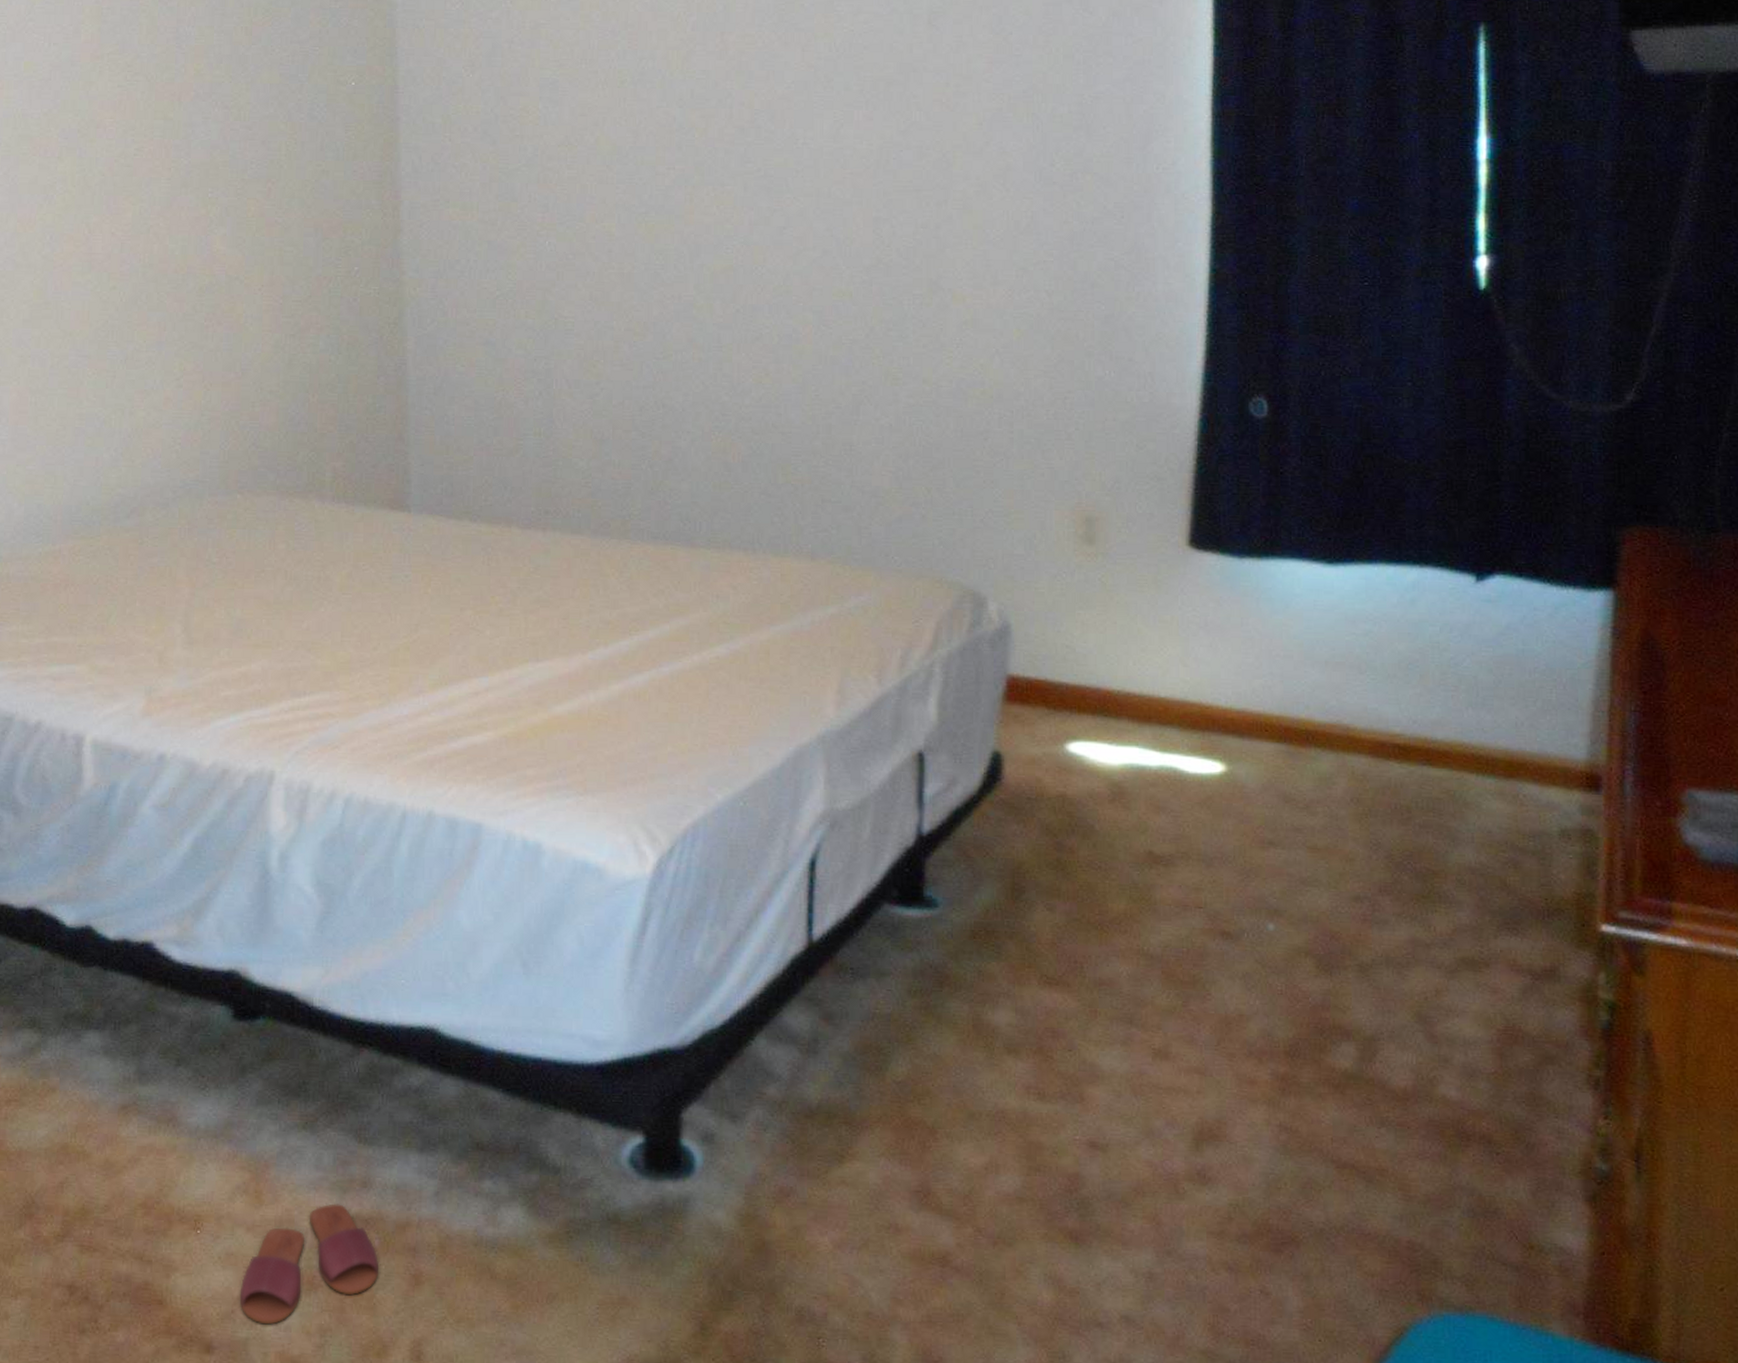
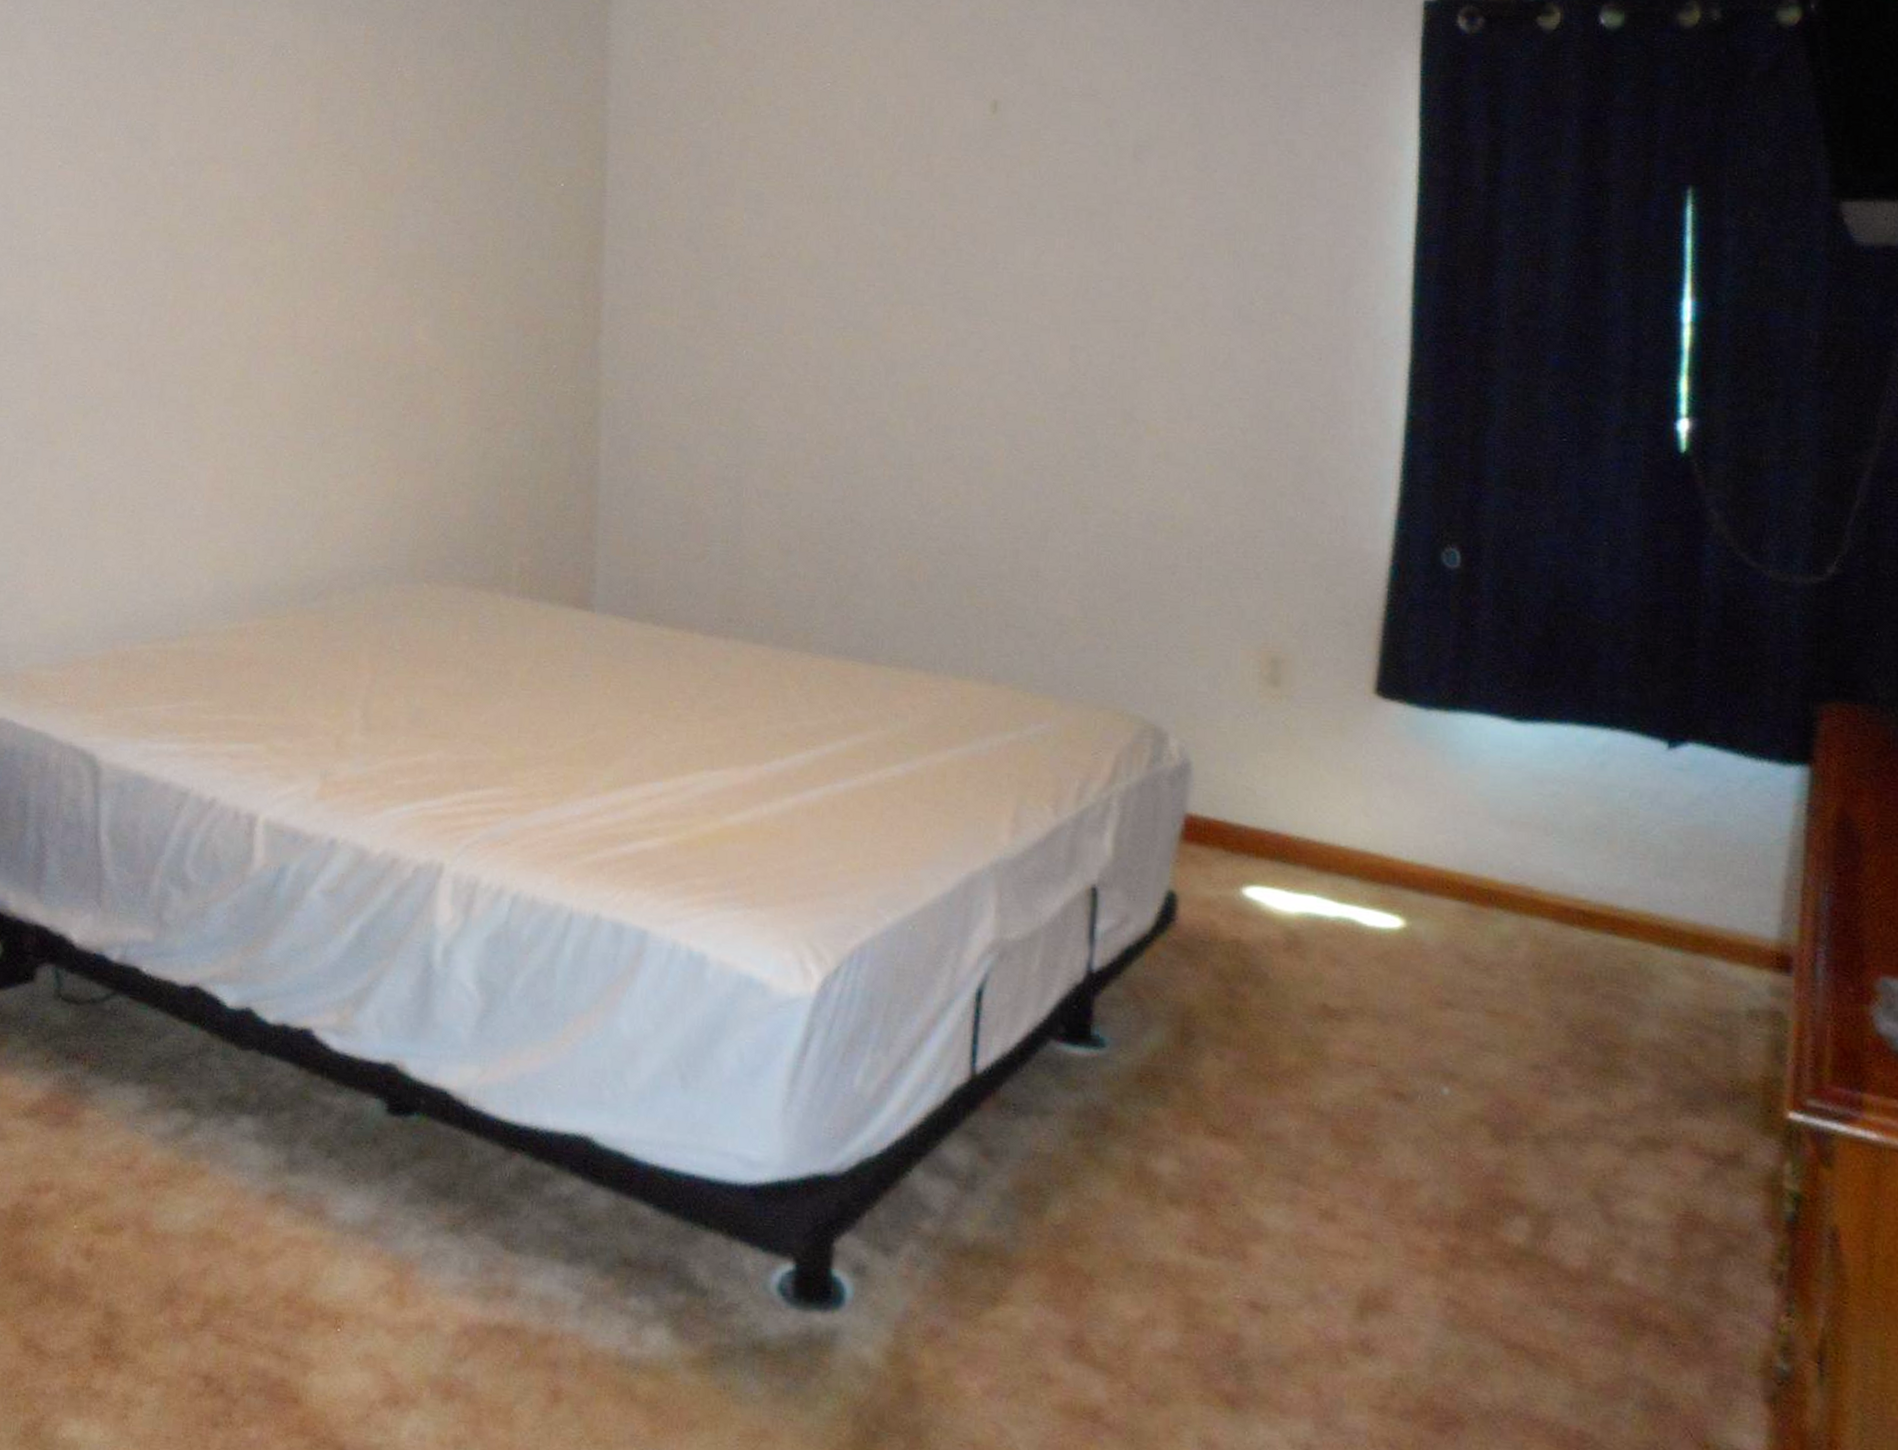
slippers: present [239,1204,380,1325] -> none [375,1311,519,1433]

